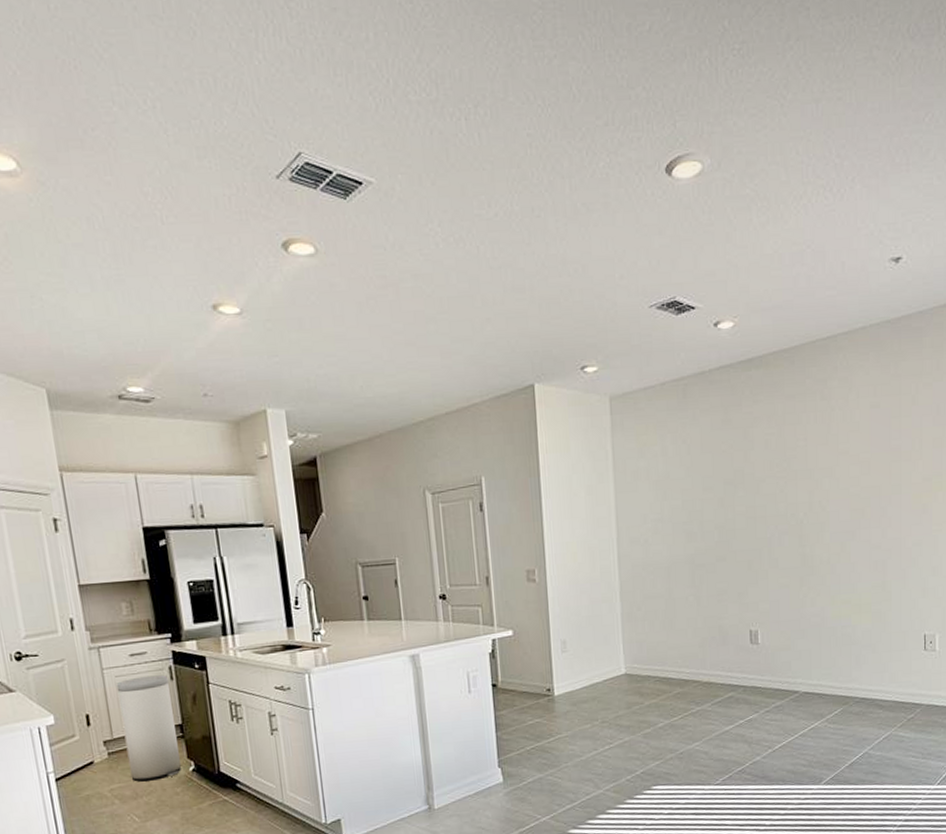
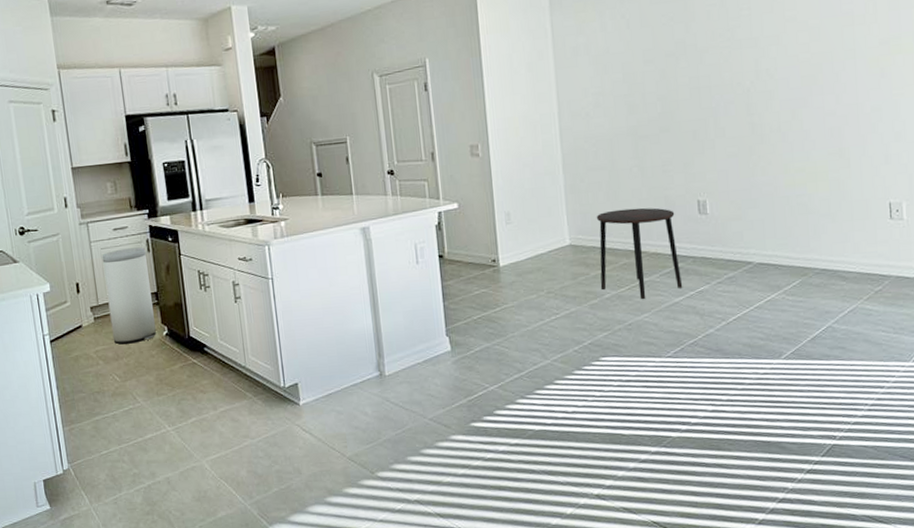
side table: none [651,637,733,729] -> present [596,207,683,300]

